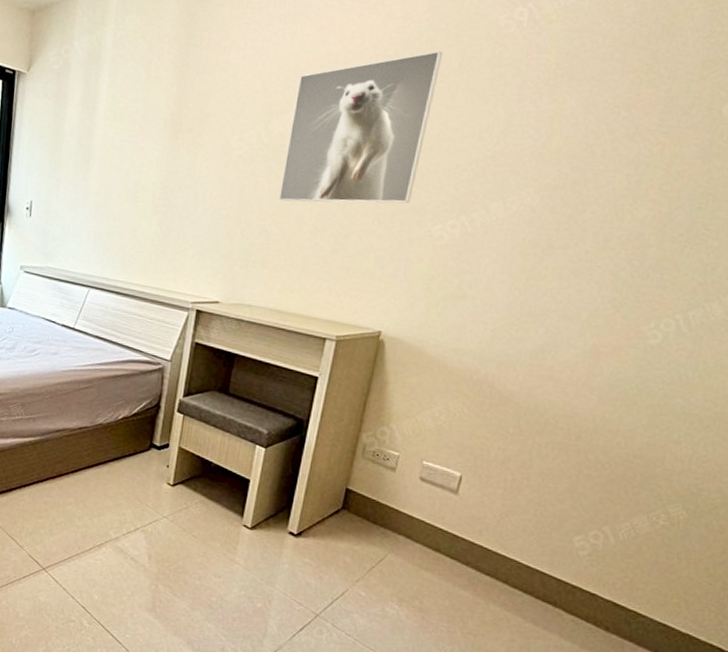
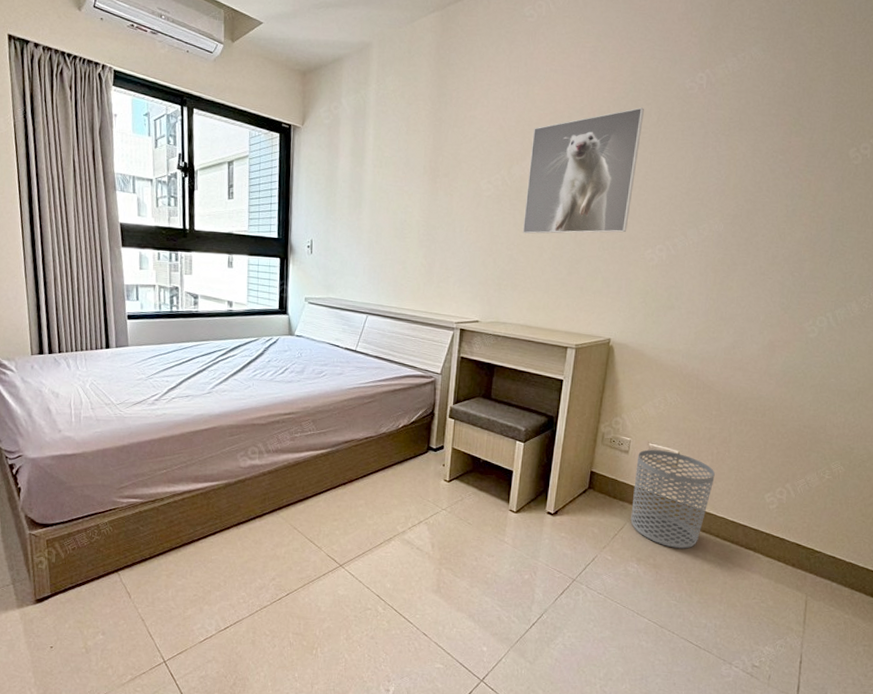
waste bin: none [393,468,508,593] -> present [630,449,715,549]

